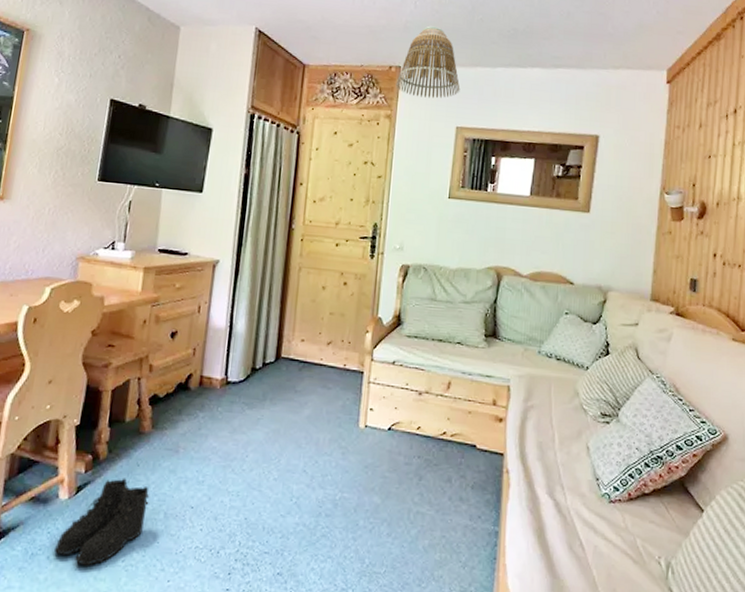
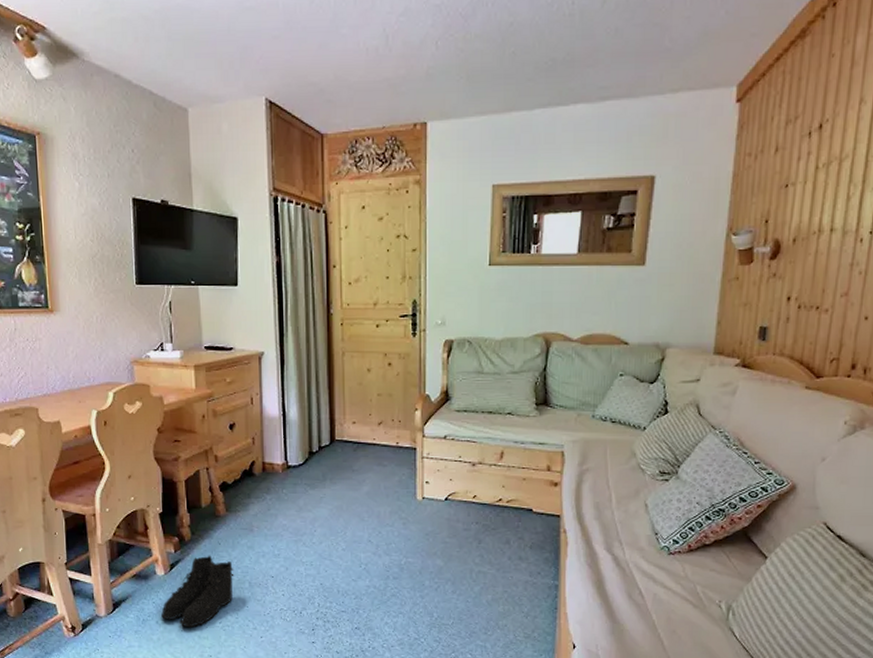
lamp shade: present [395,26,460,99] -> none [422,69,494,156]

